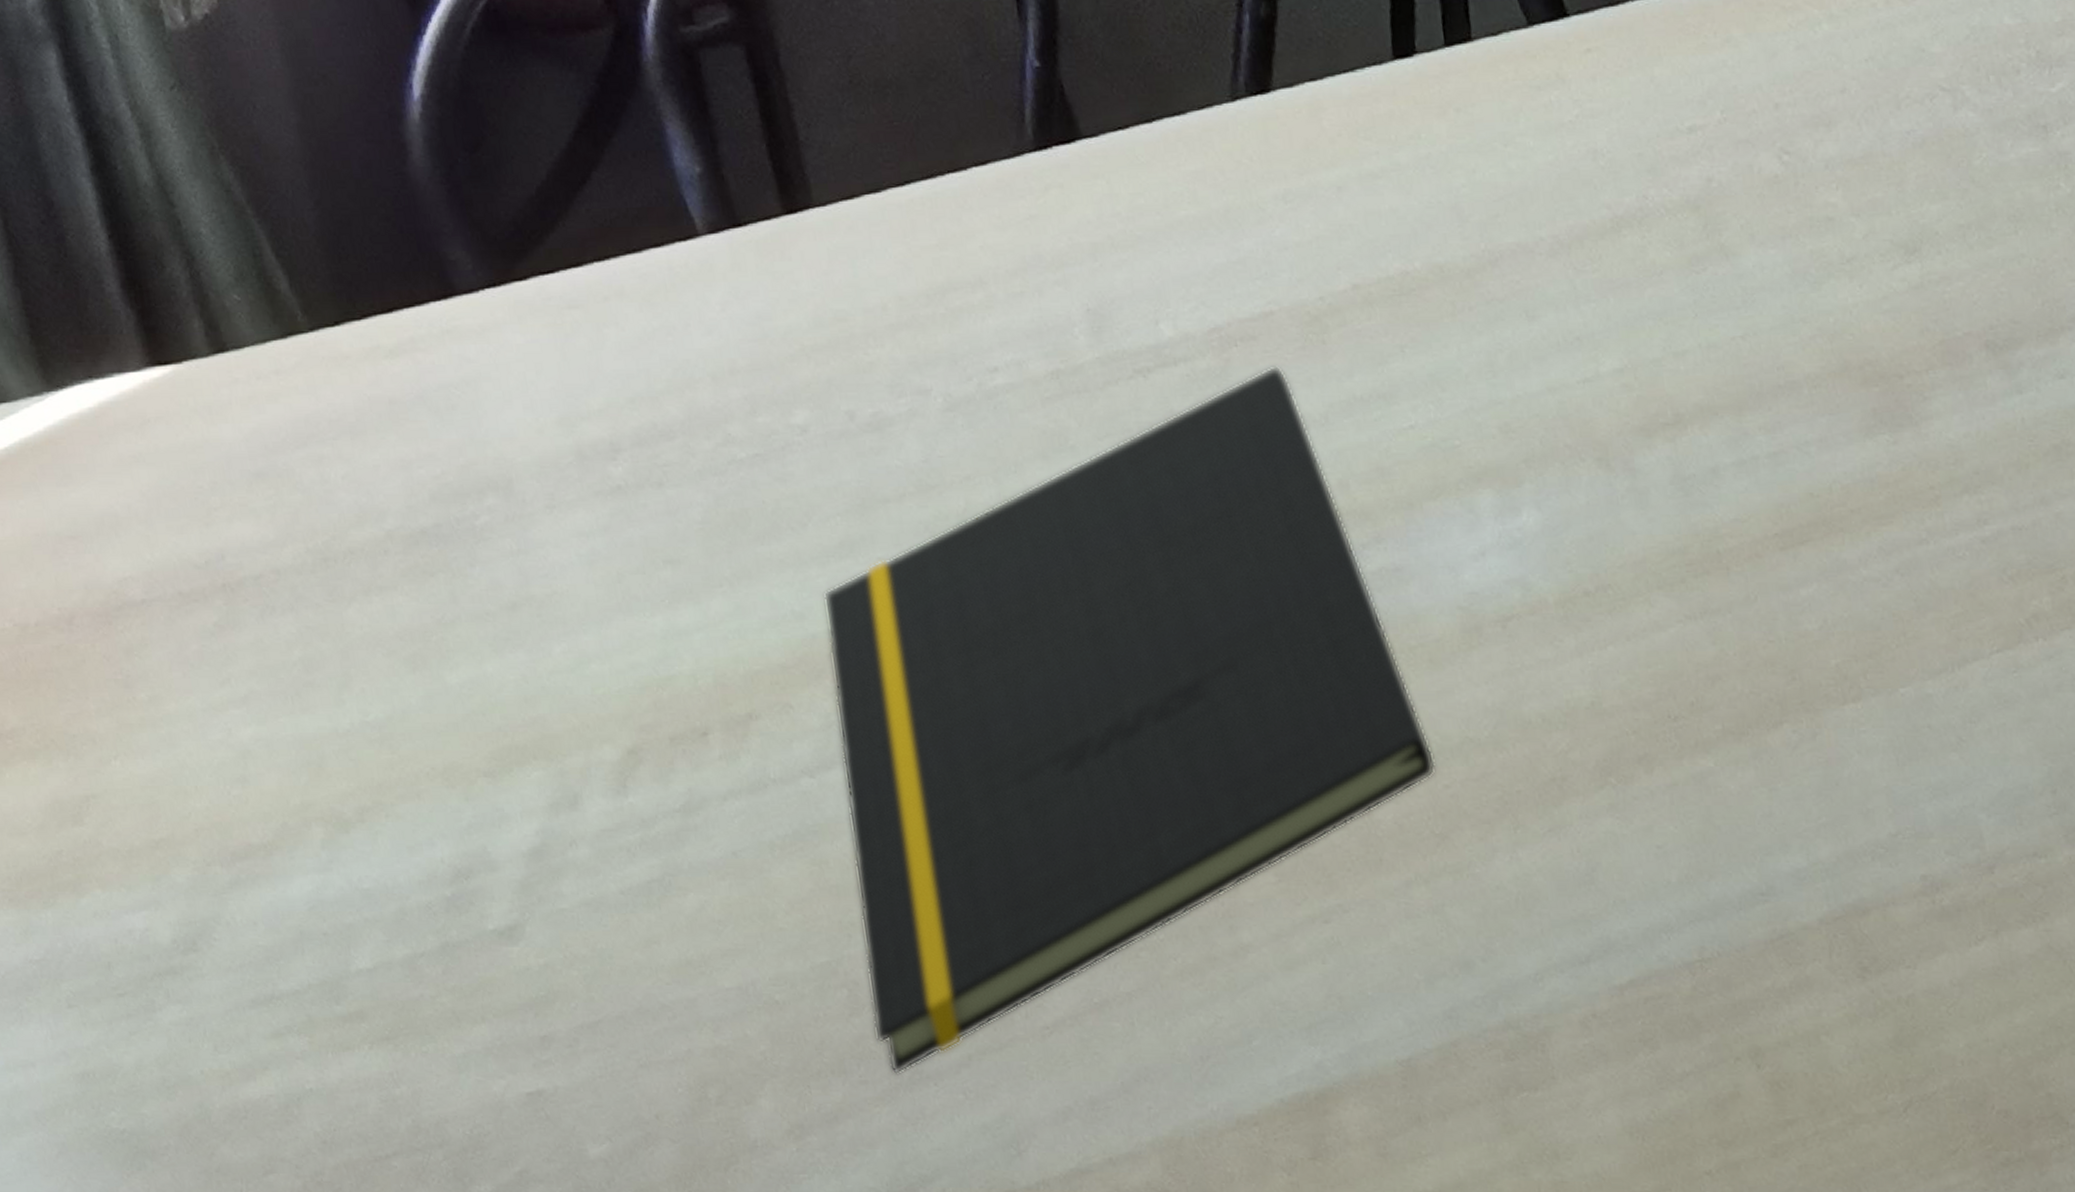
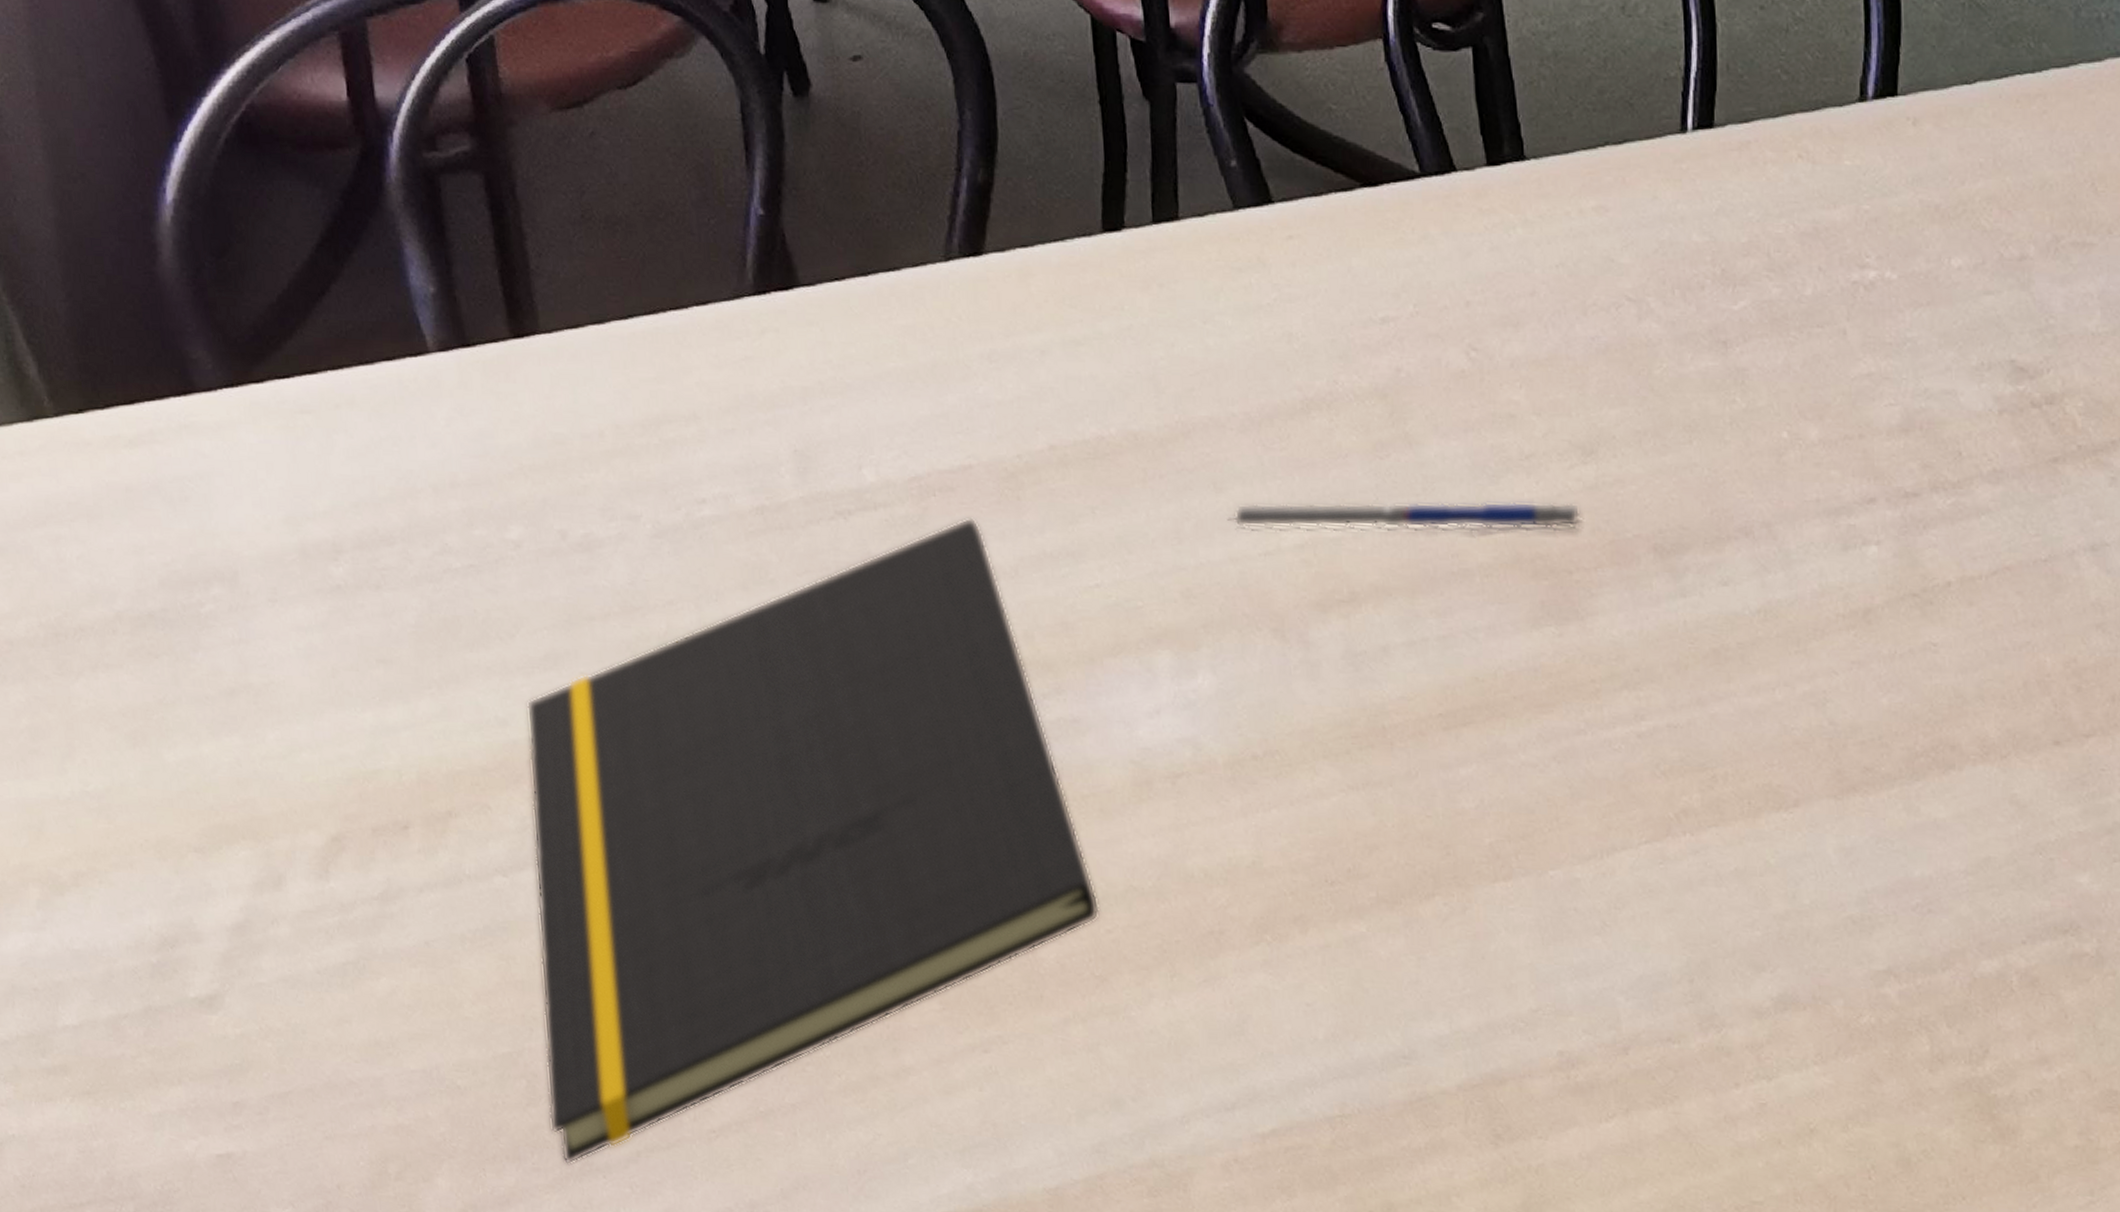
pen: none [1541,304,1908,360] -> present [1227,501,1581,532]

